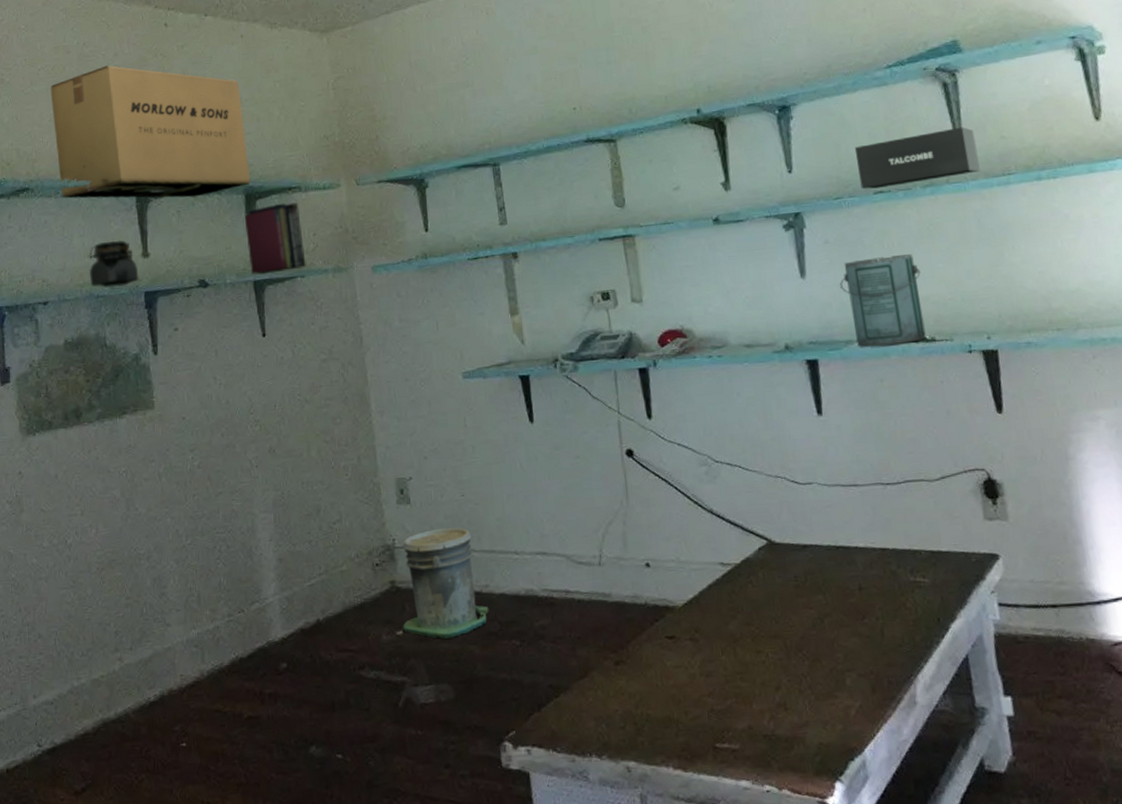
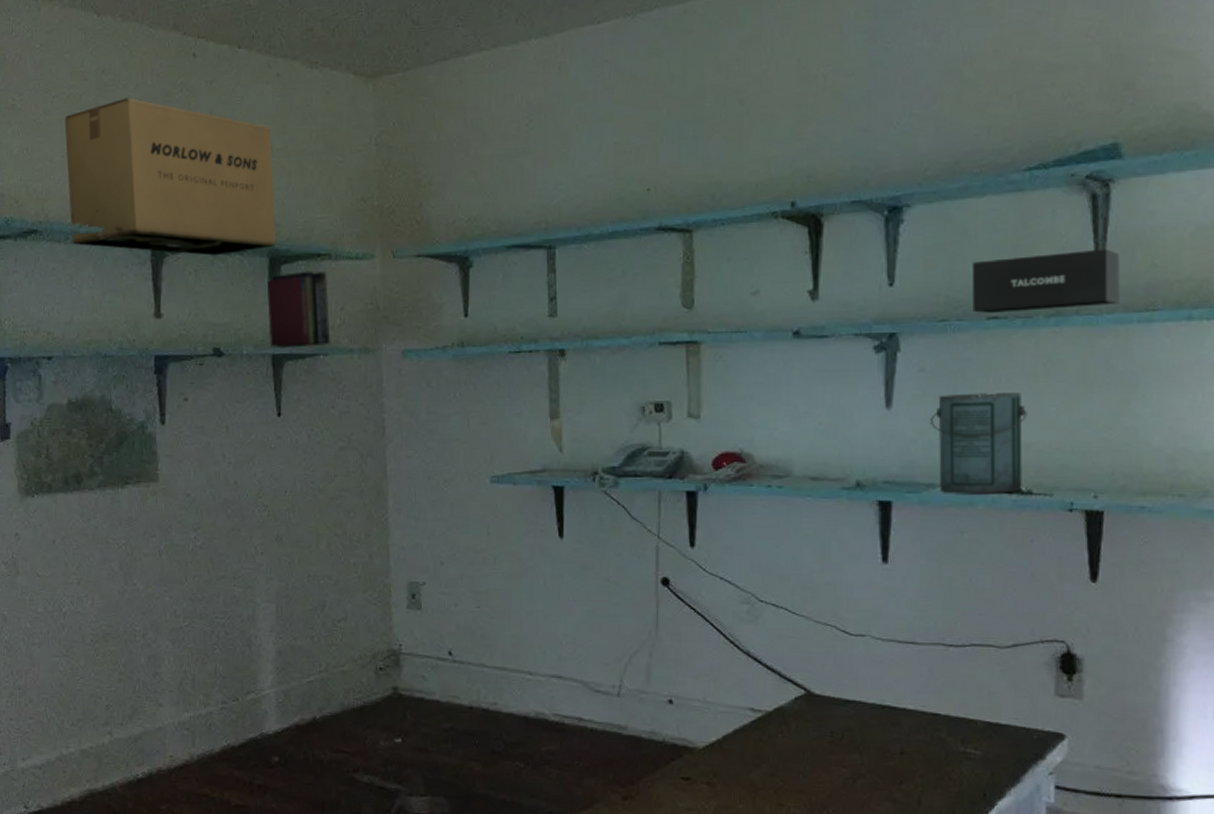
jar: present [88,240,139,288] -> none [97,296,150,348]
bucket: present [403,527,489,639] -> none [403,639,495,752]

